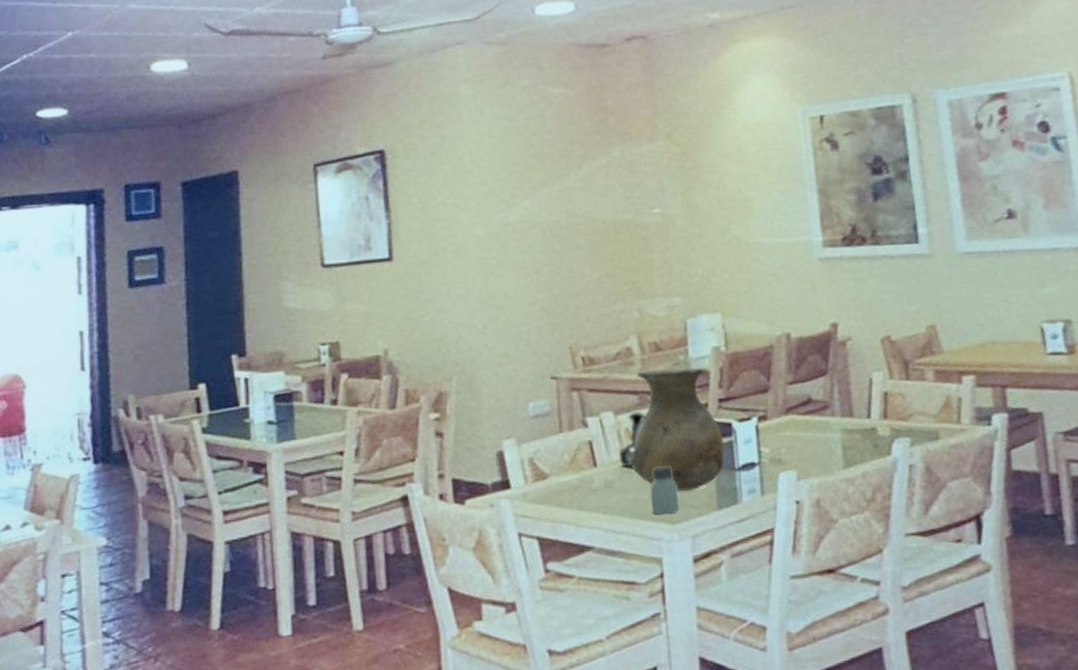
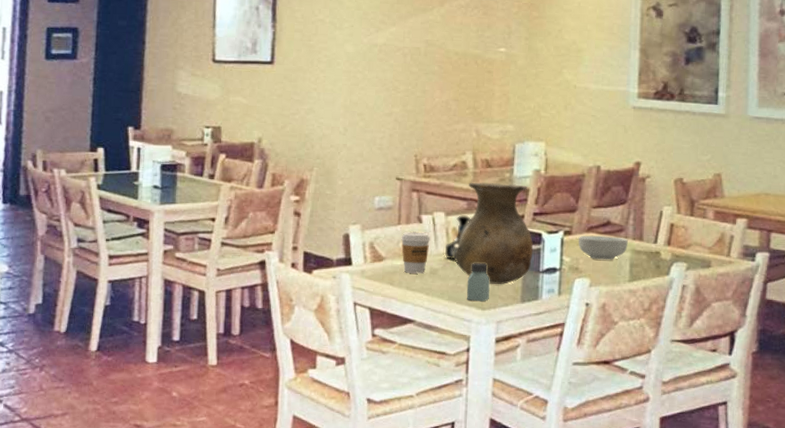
coffee cup: none [565,438,600,490] -> present [401,231,430,274]
cereal bowl: none [775,416,837,447] -> present [578,235,628,260]

